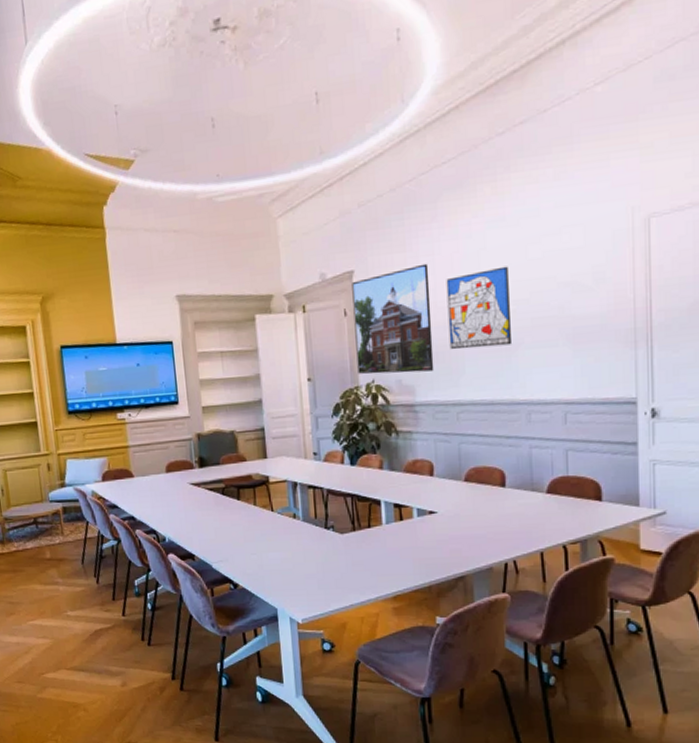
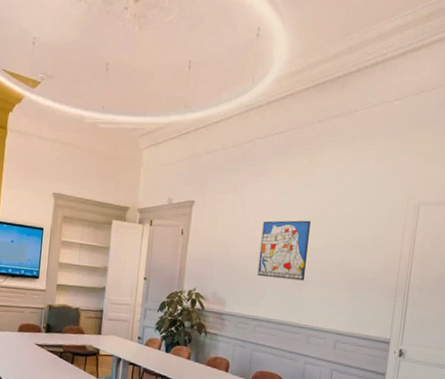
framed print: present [352,263,434,374] -> none [184,206,252,290]

